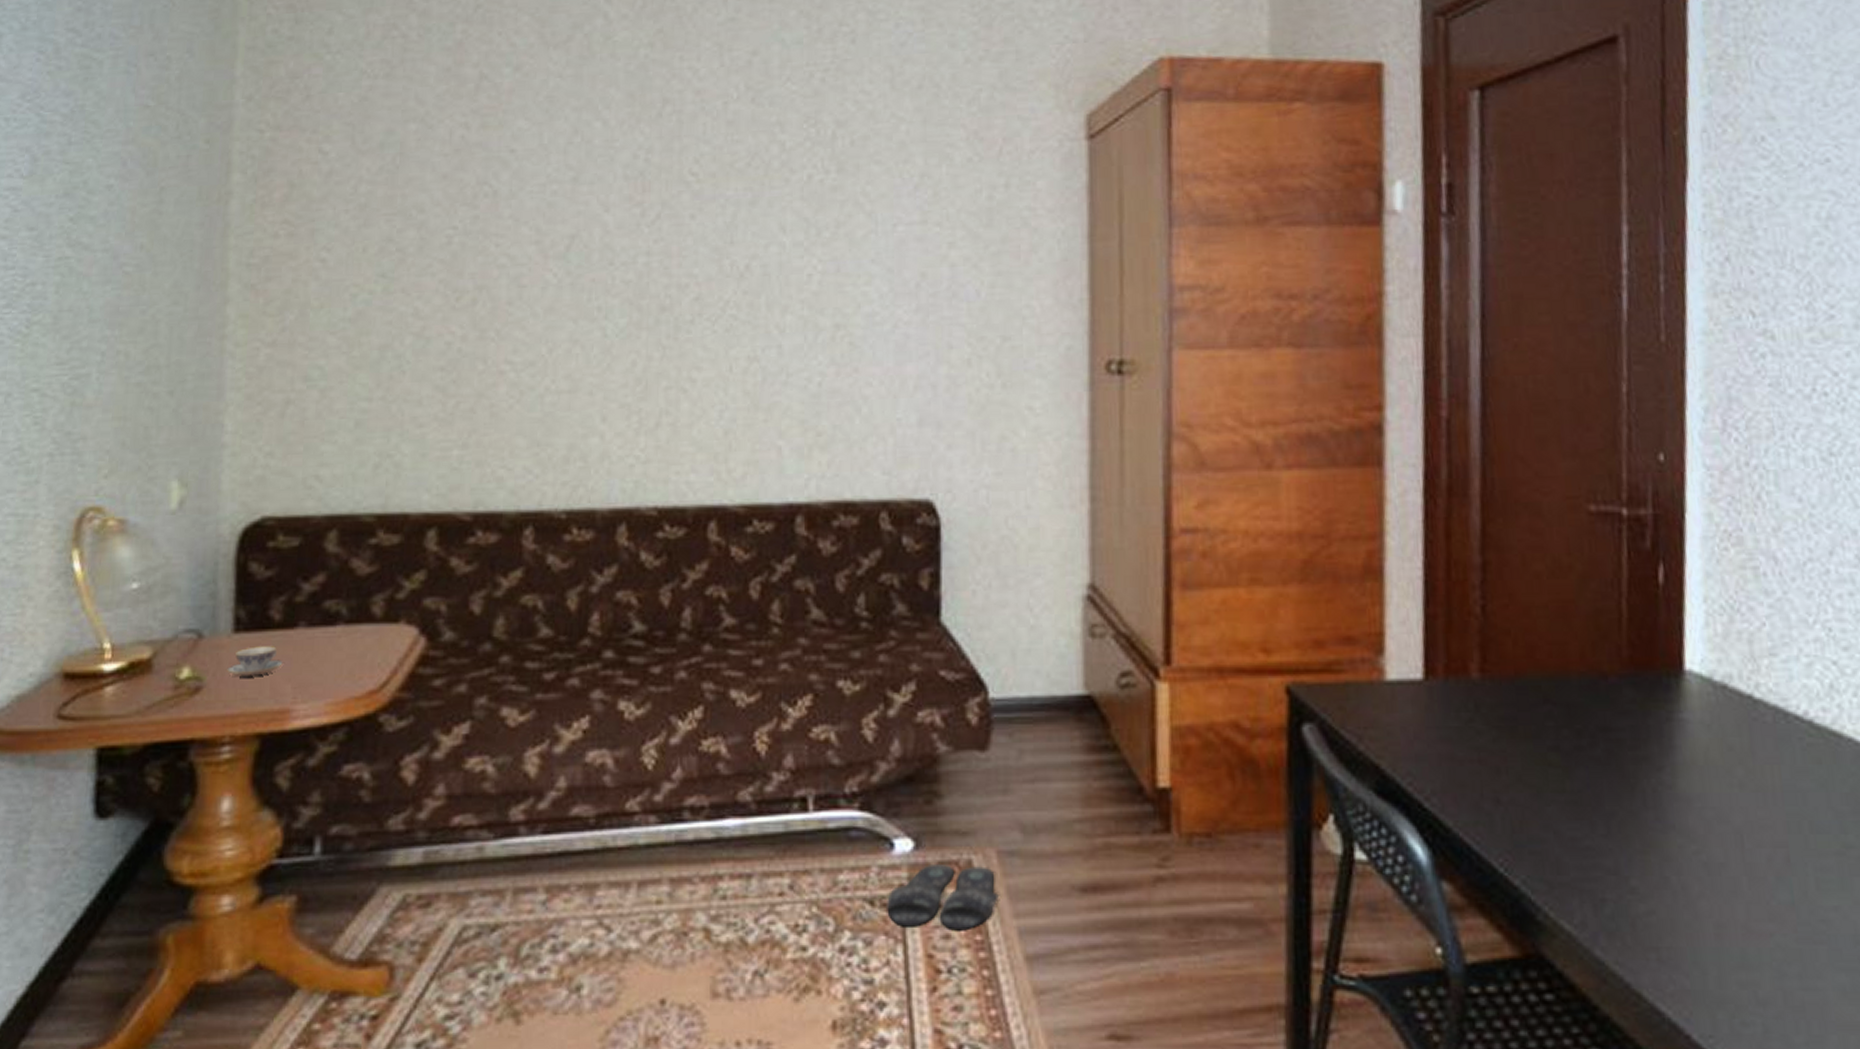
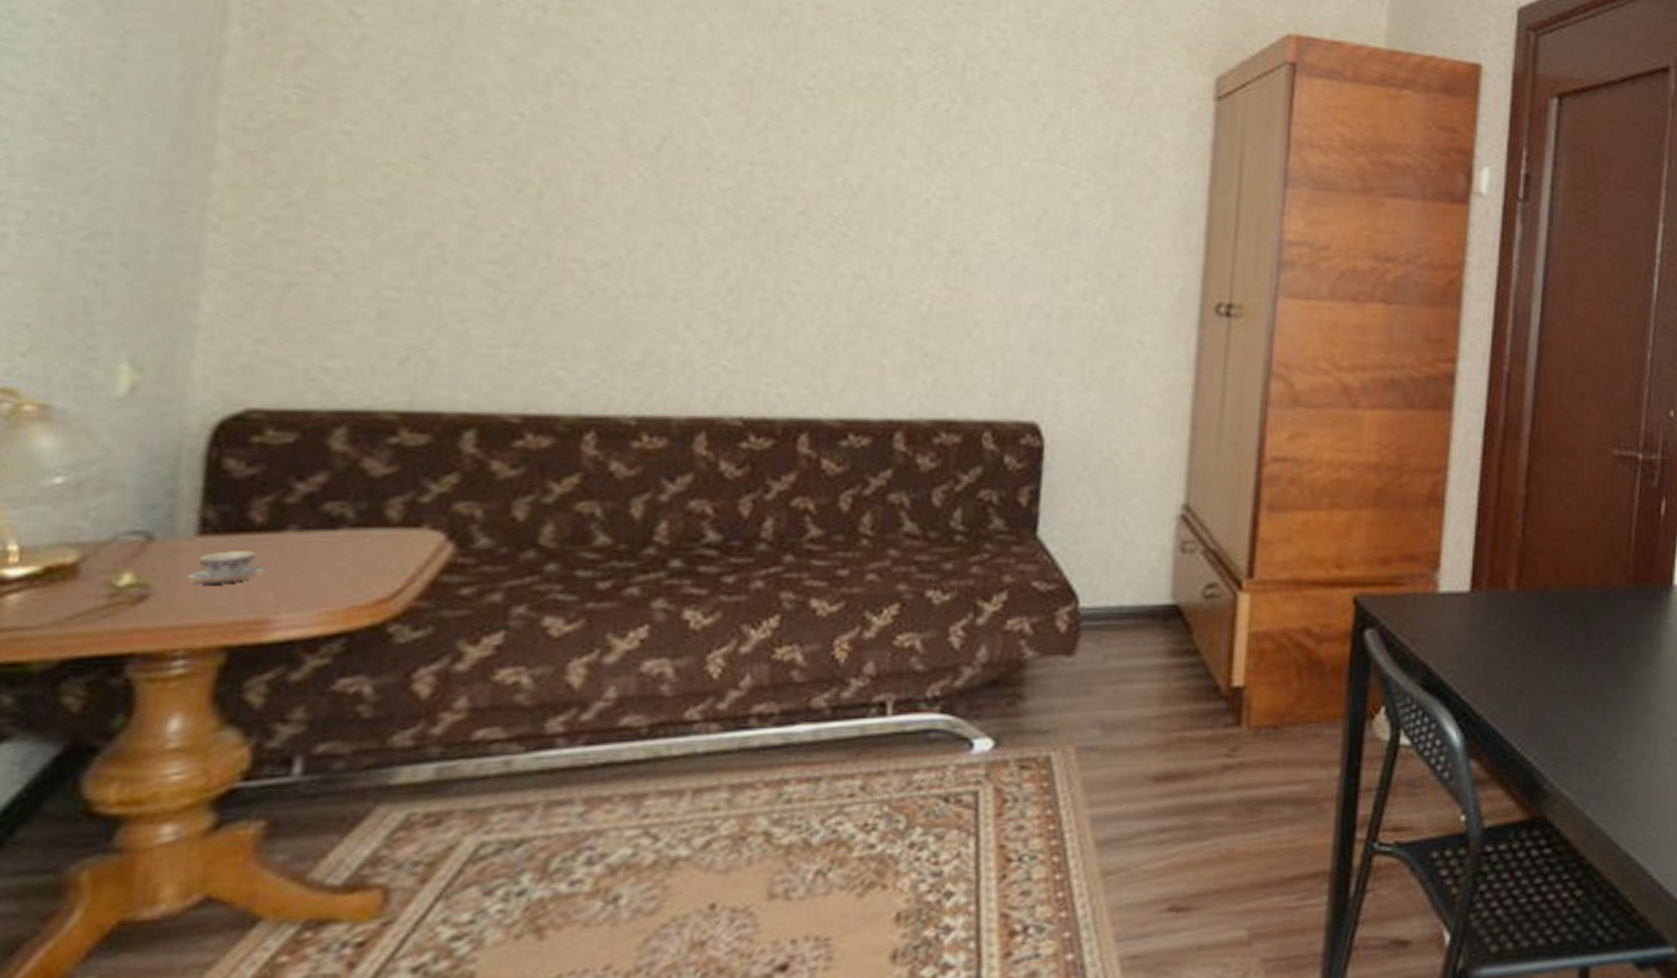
slippers: present [887,865,1000,931] -> none [961,761,1076,822]

